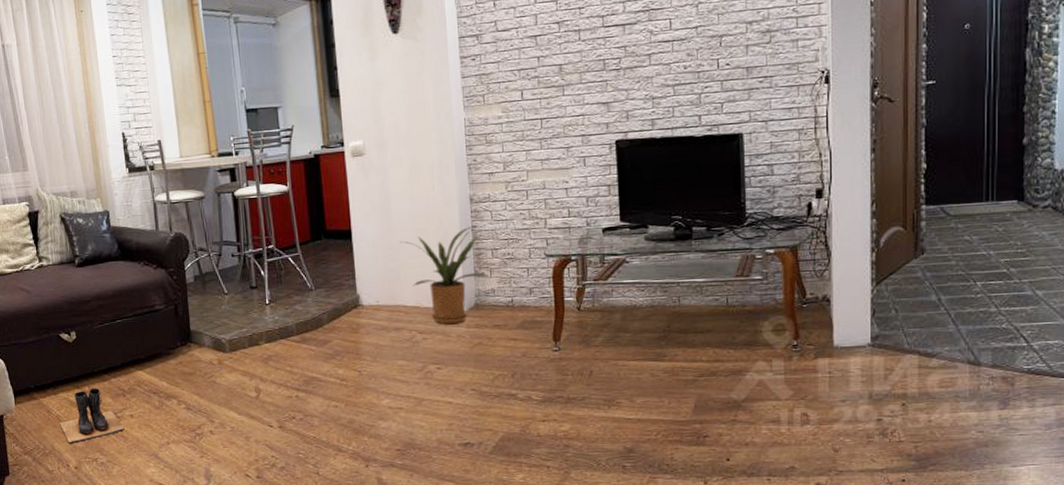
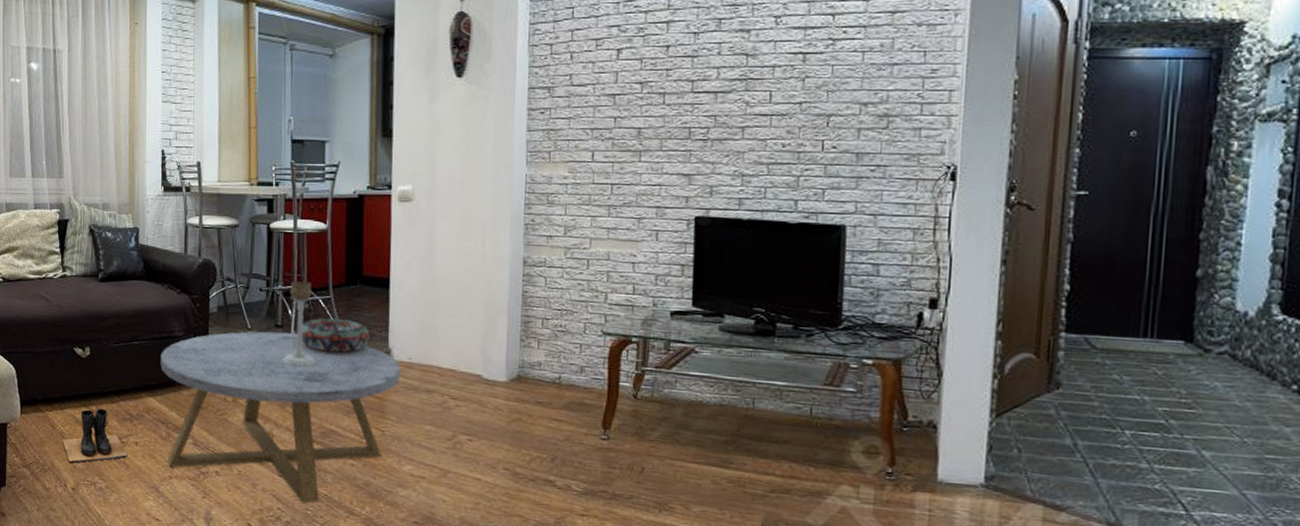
coffee table: none [144,292,370,448] -> present [160,331,400,504]
candle holder: none [260,242,293,323] -> present [282,281,317,367]
decorative bowl: none [275,272,340,306] -> present [301,317,371,353]
house plant: present [400,225,490,325] -> none [441,290,538,395]

